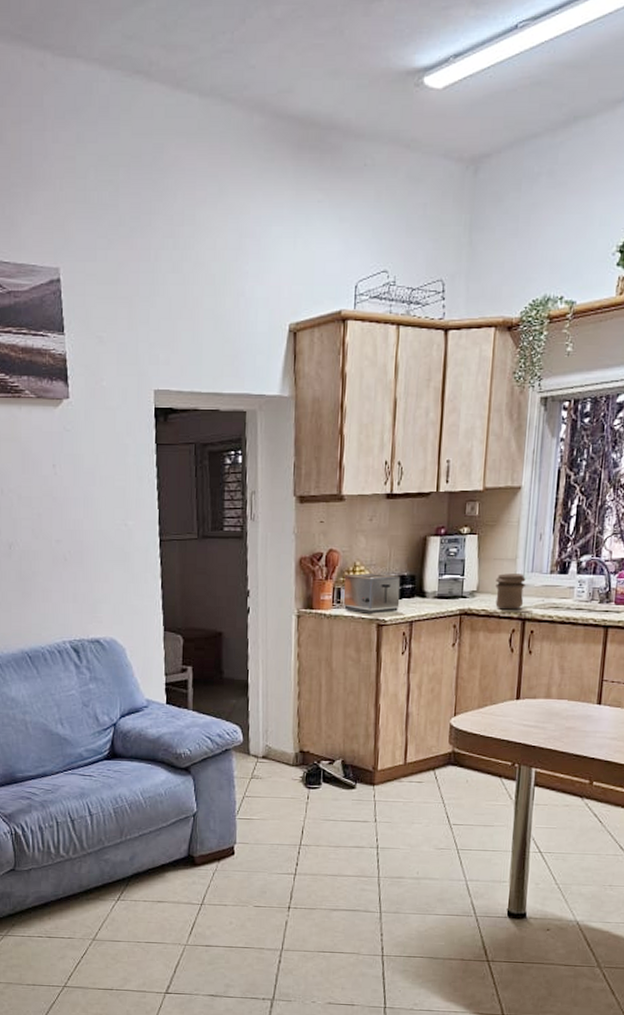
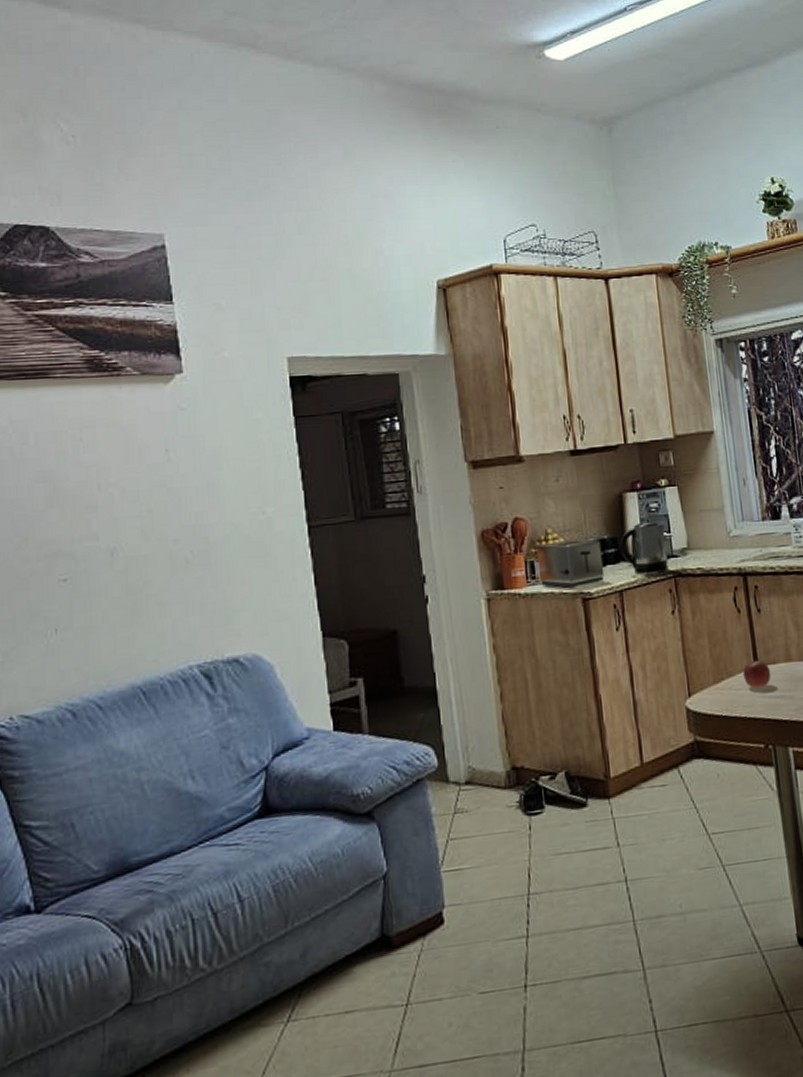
kettle: none [416,564,461,610] -> present [619,521,669,575]
jar: present [495,573,526,610] -> none [706,524,741,566]
fruit: none [505,692,530,717] -> present [743,658,772,689]

